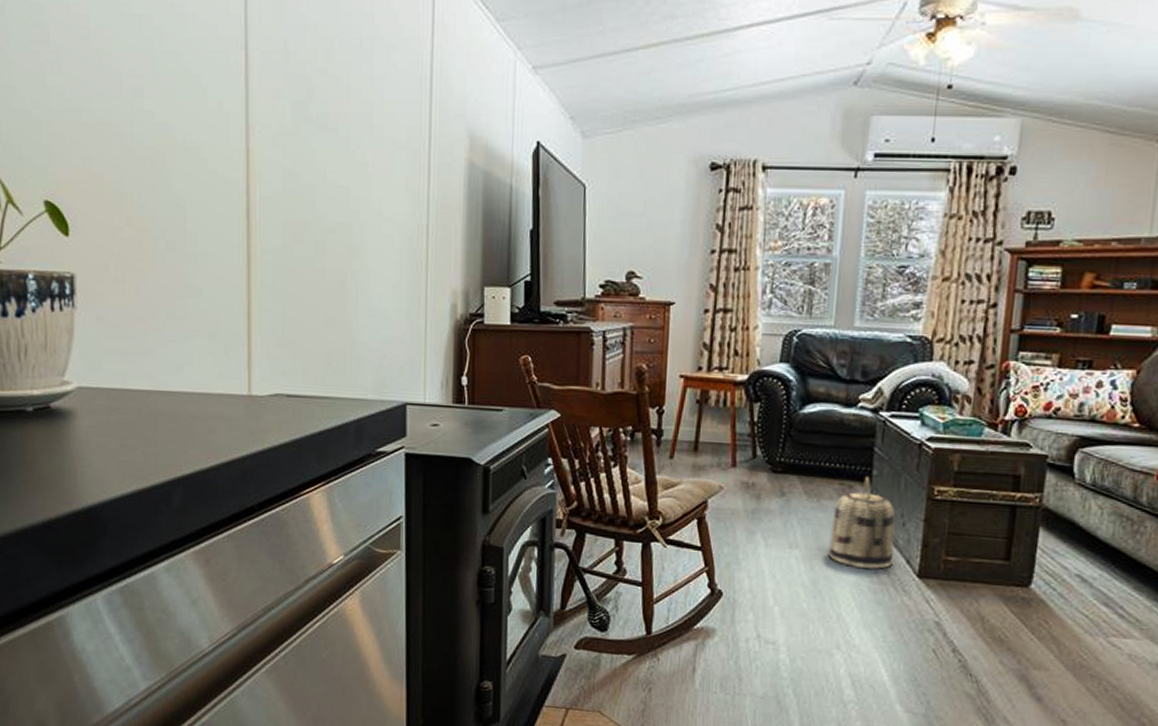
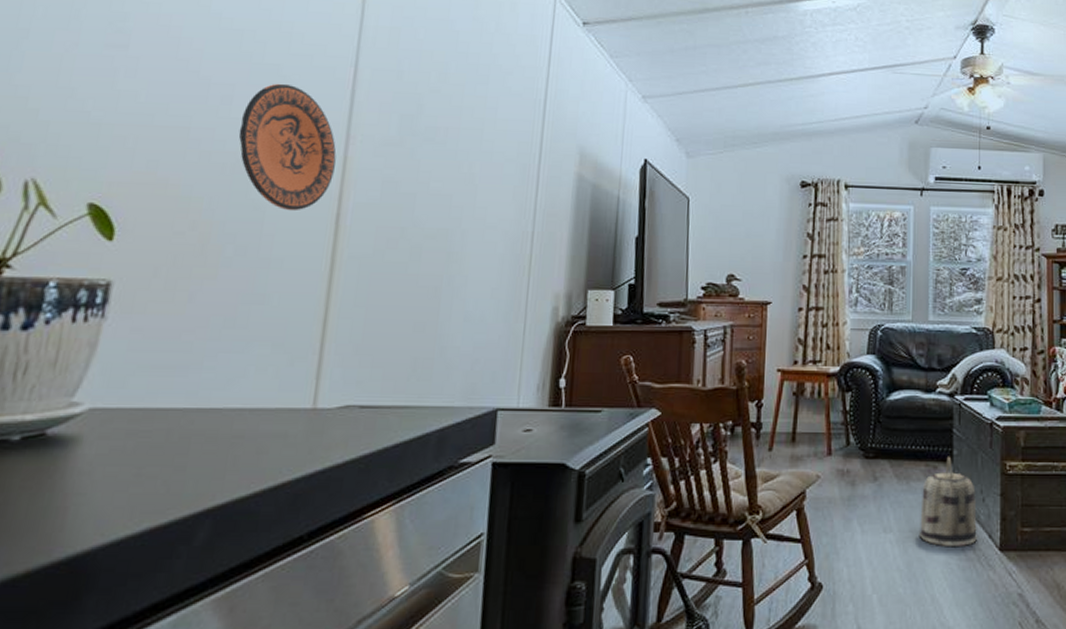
decorative plate: none [153,72,239,206] -> present [238,83,337,211]

